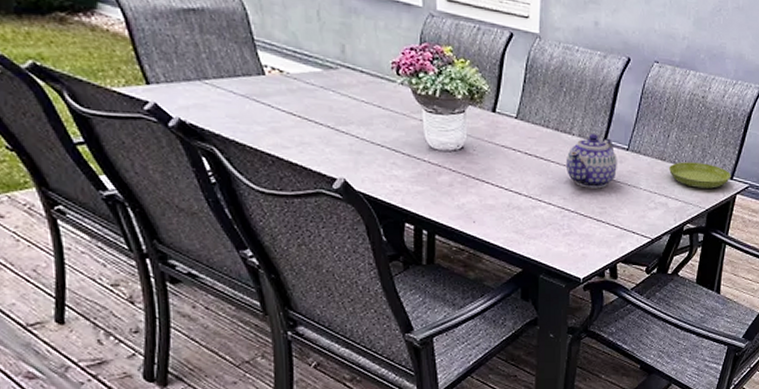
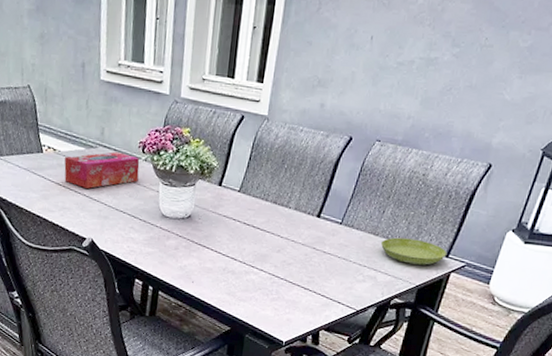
tissue box: none [297,74,395,118] -> present [64,152,140,189]
teapot: present [565,134,617,189] -> none [279,207,330,259]

